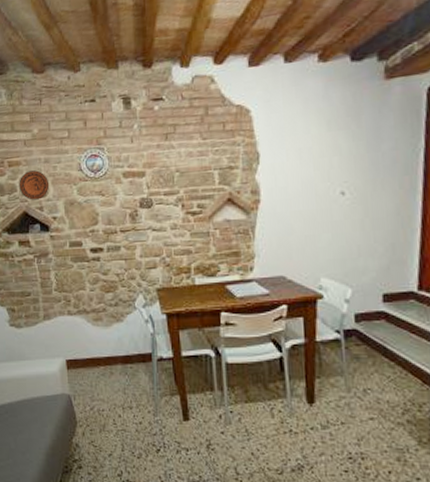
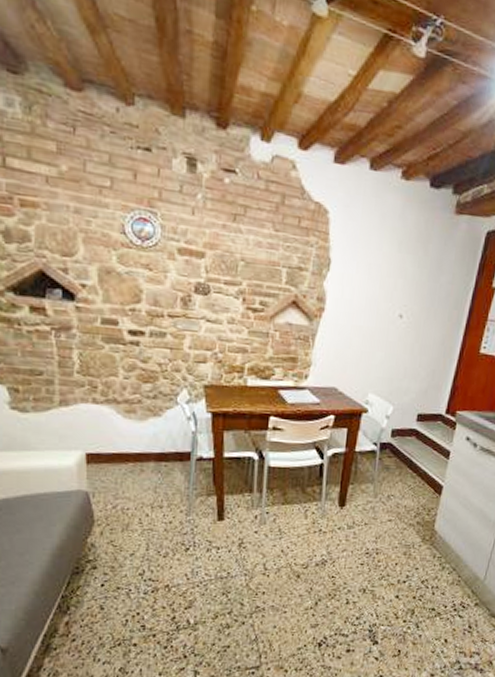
decorative plate: present [19,170,50,200] -> none [34,218,79,259]

